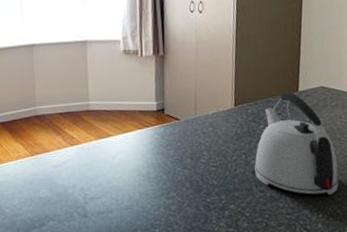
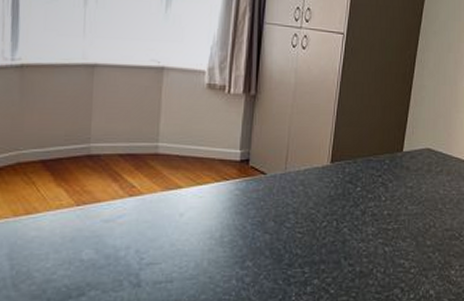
kettle: present [254,91,339,195] -> none [346,151,435,272]

